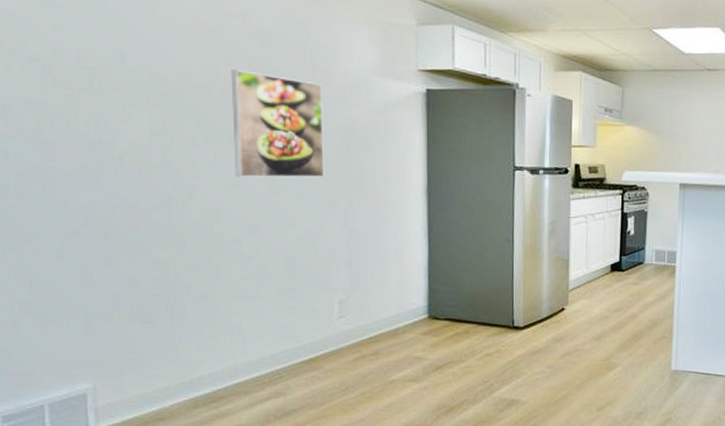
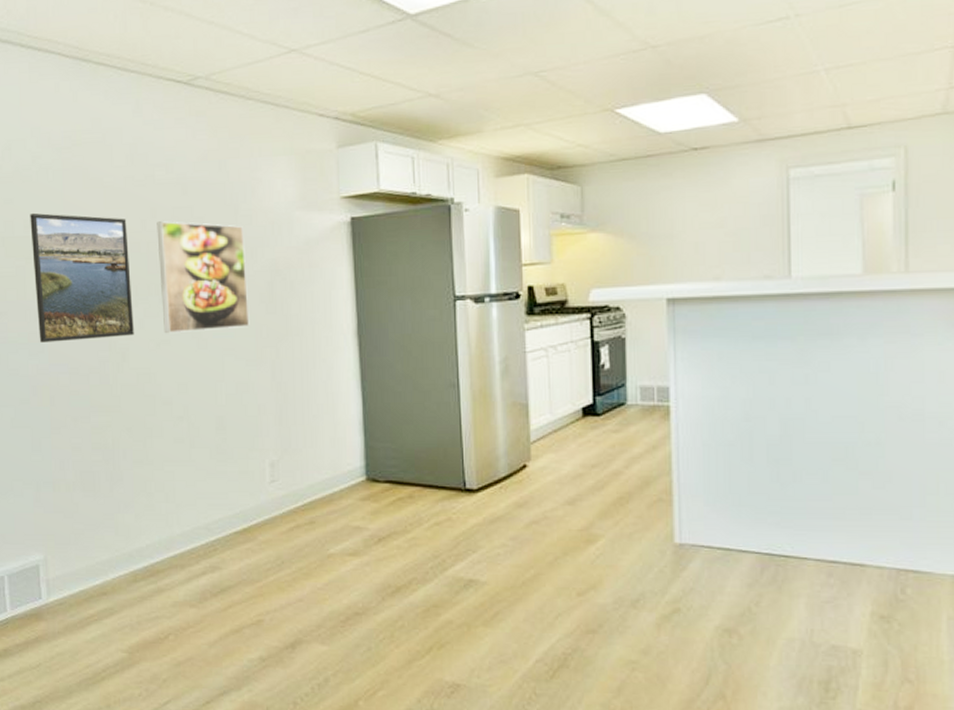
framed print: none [84,43,202,177] -> present [30,212,134,343]

